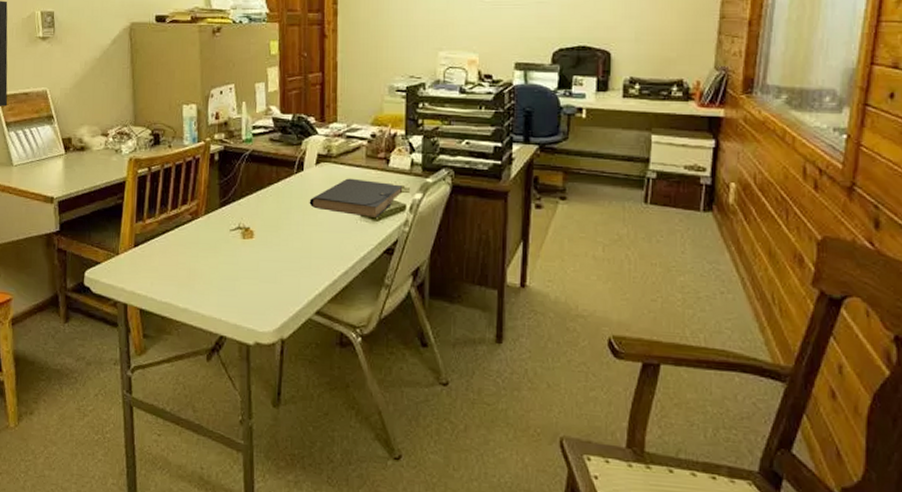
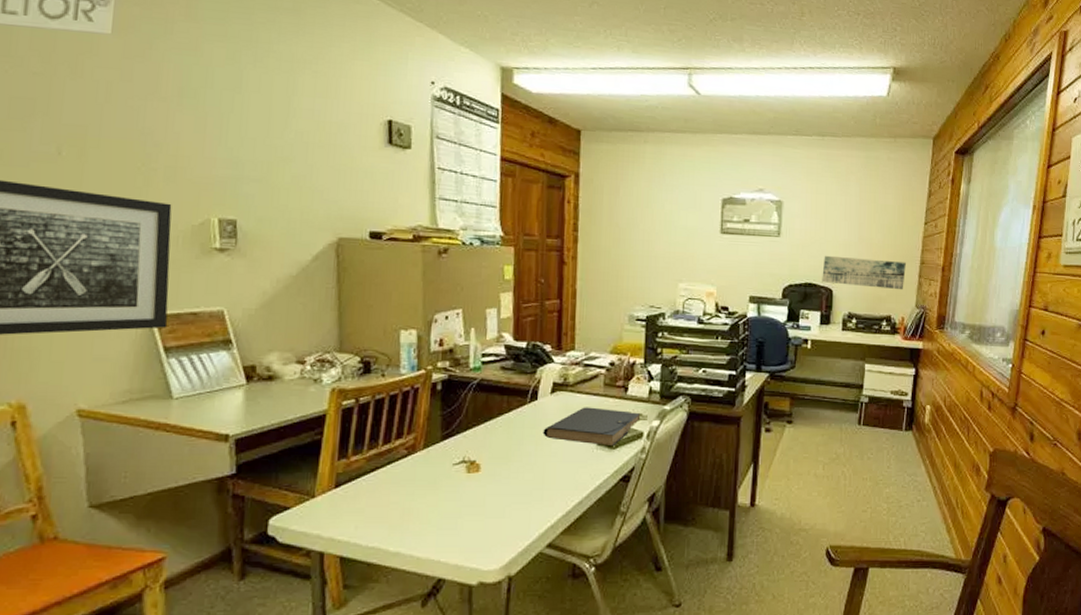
wall art: none [598,14,701,50] -> present [822,255,906,290]

